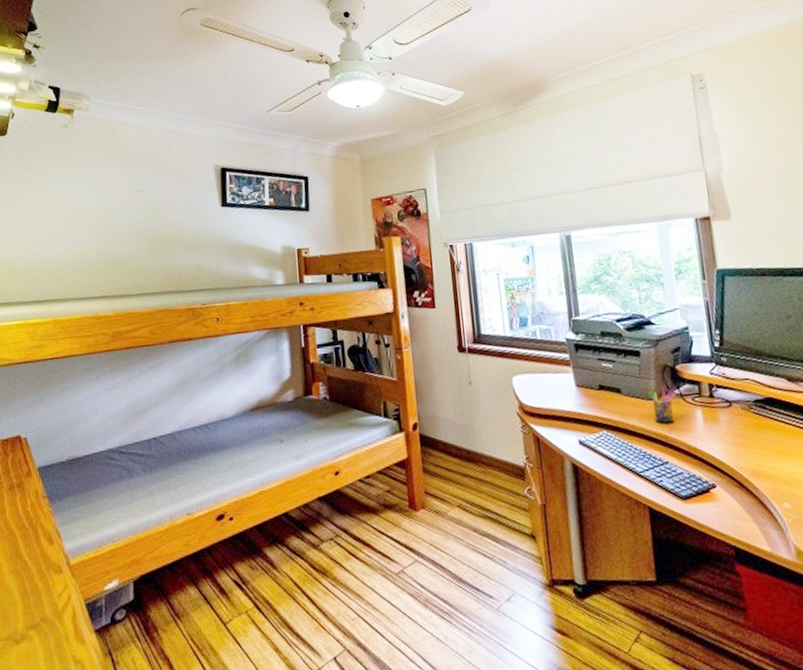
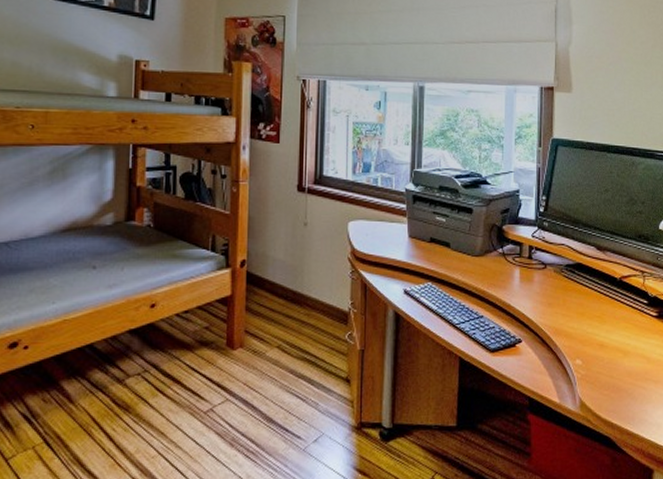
pen holder: present [648,386,674,423] -> none [474,244,498,279]

